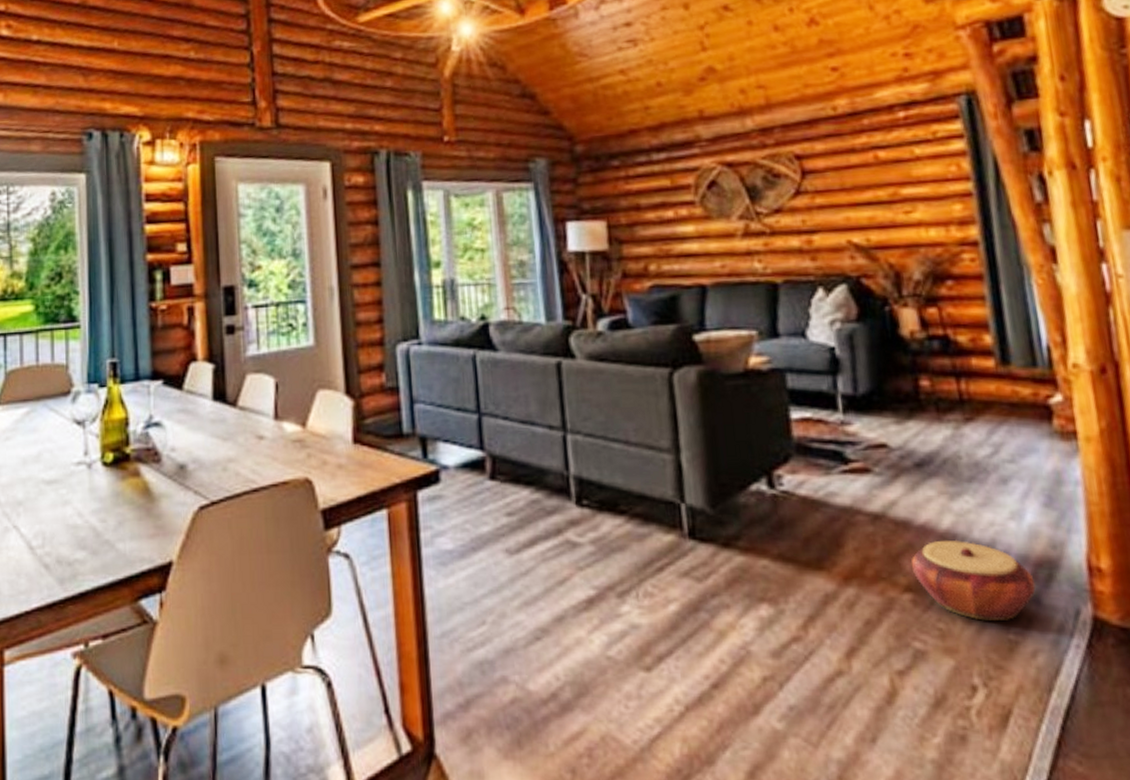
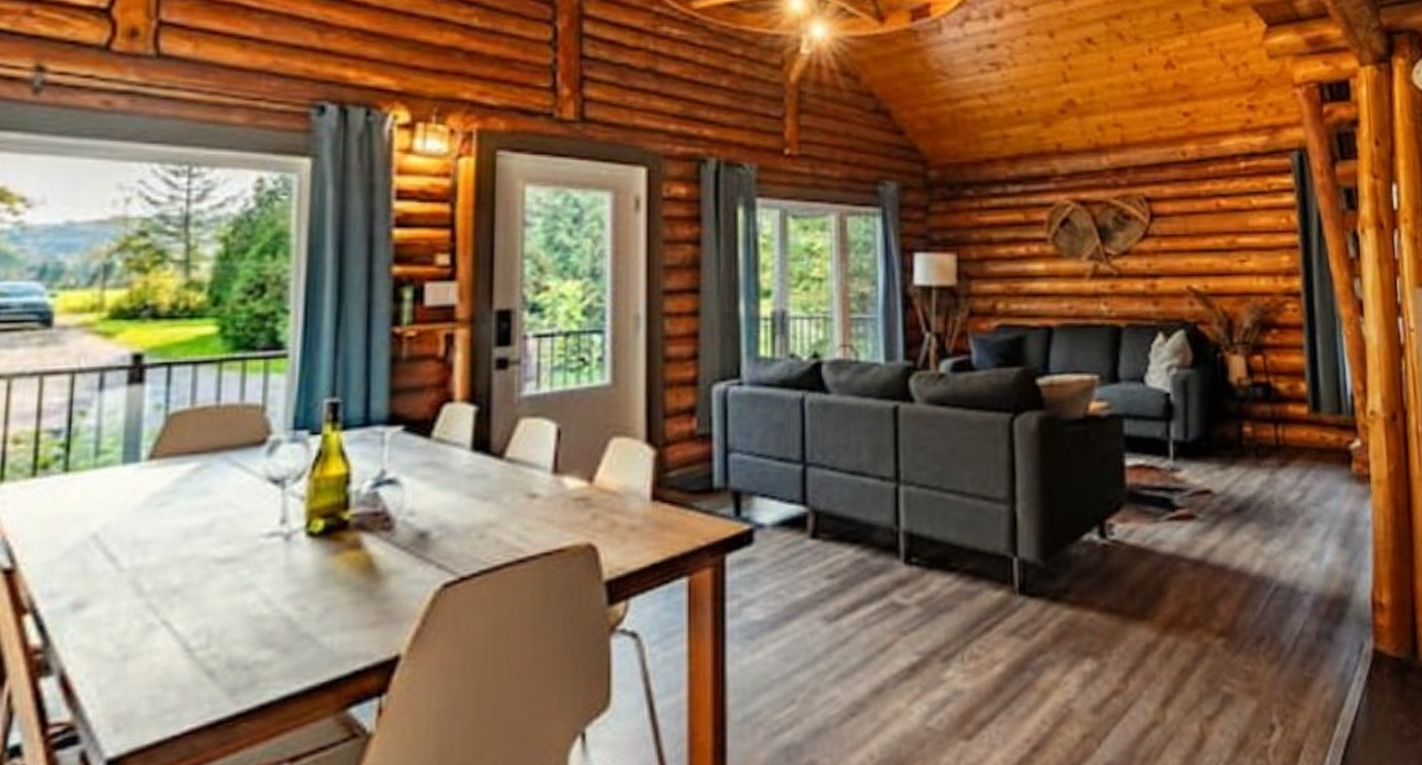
woven basket: present [911,541,1036,621] -> none [1225,583,1329,660]

